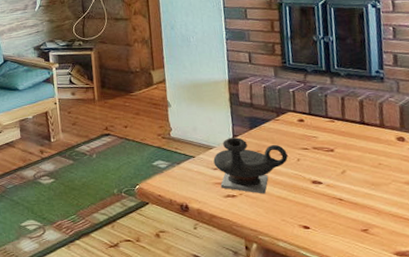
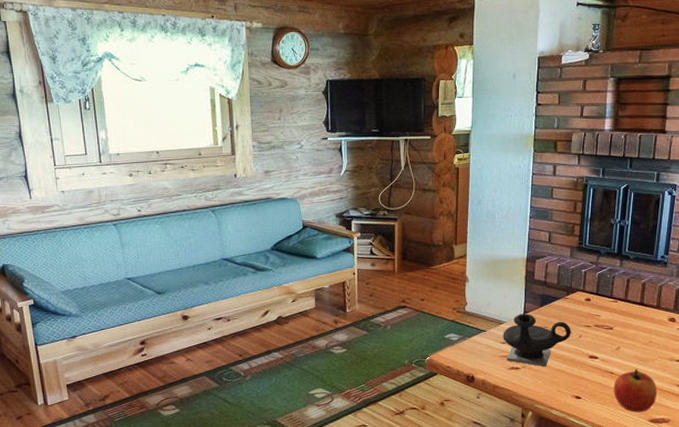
apple: none [345,195,399,244] -> present [614,369,658,412]

